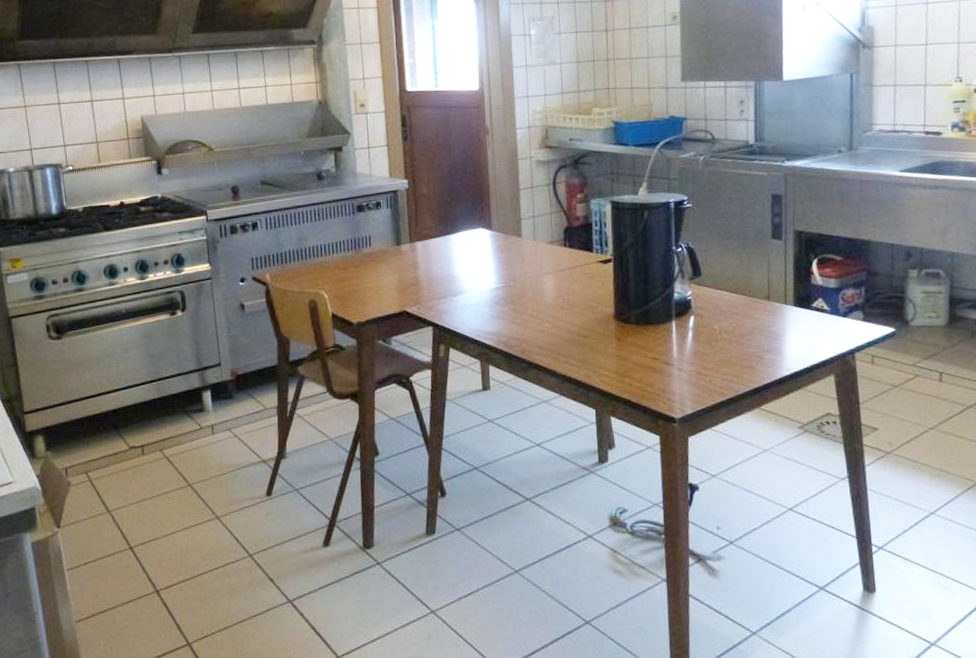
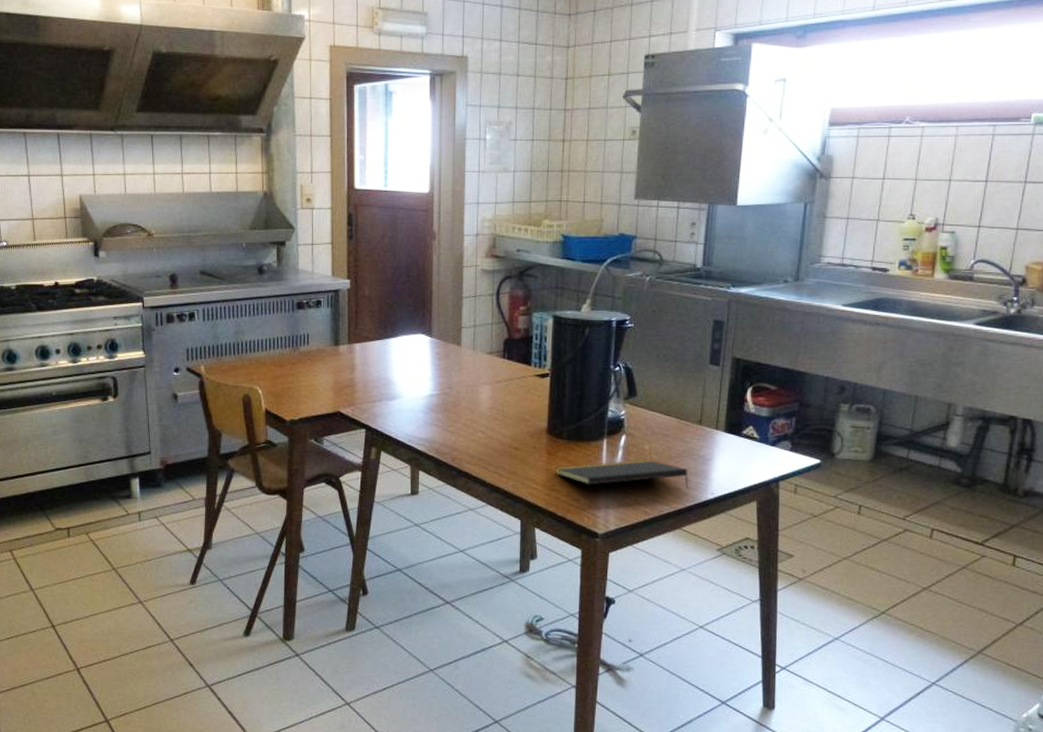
notepad: none [626,339,763,369] -> present [555,459,689,489]

